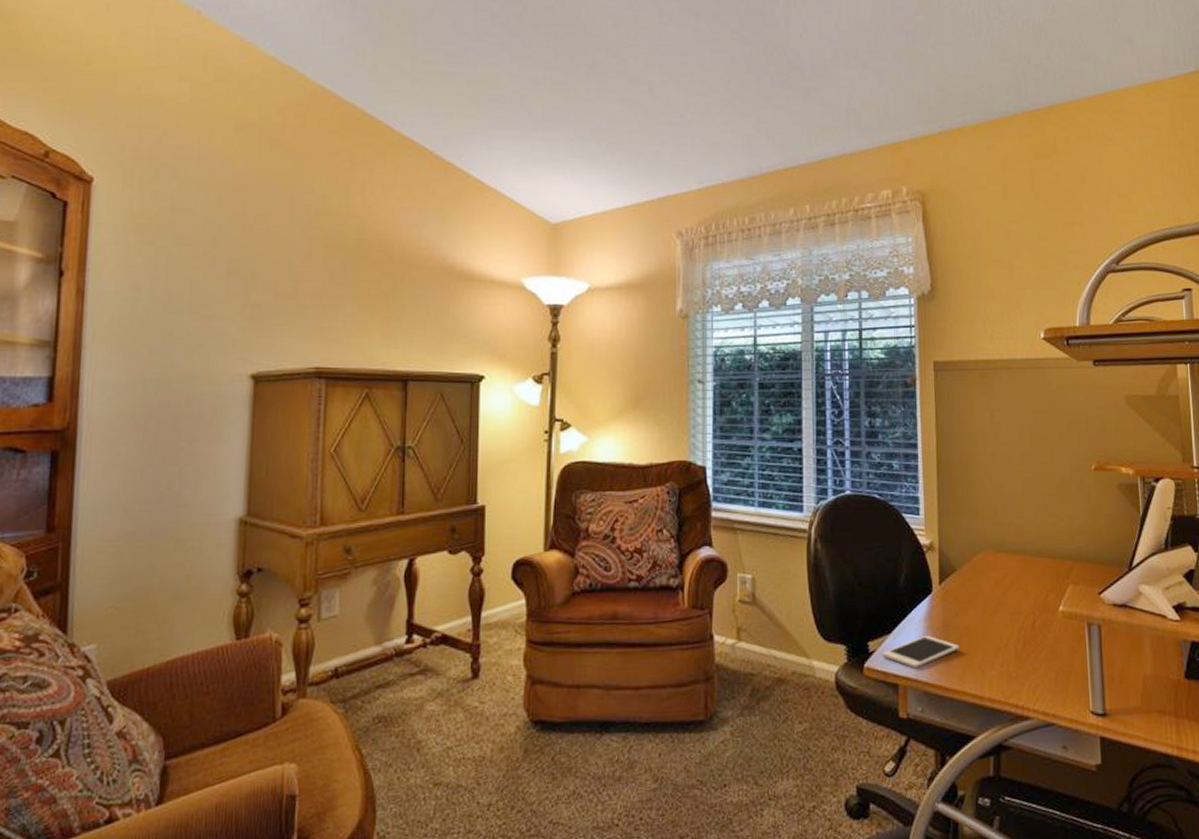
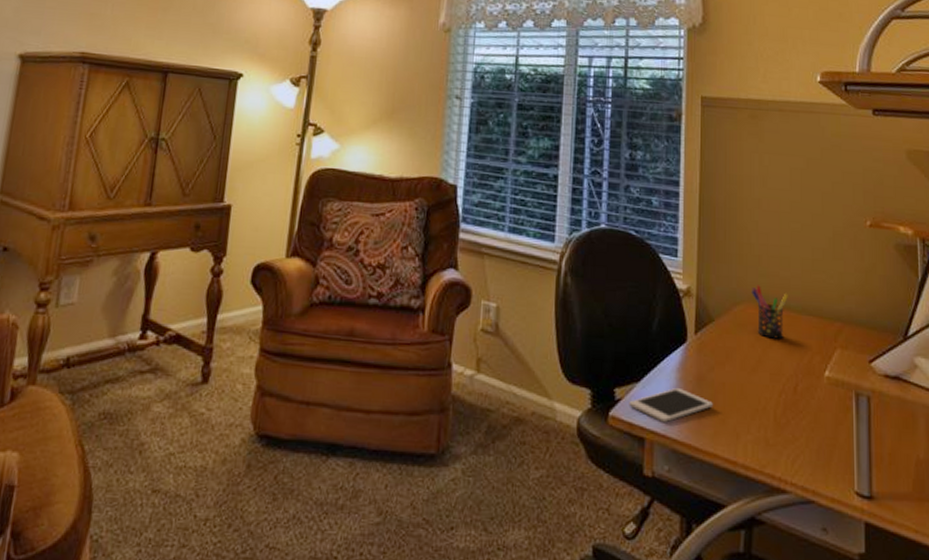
pen holder: none [989,534,1023,582] -> present [752,285,788,339]

